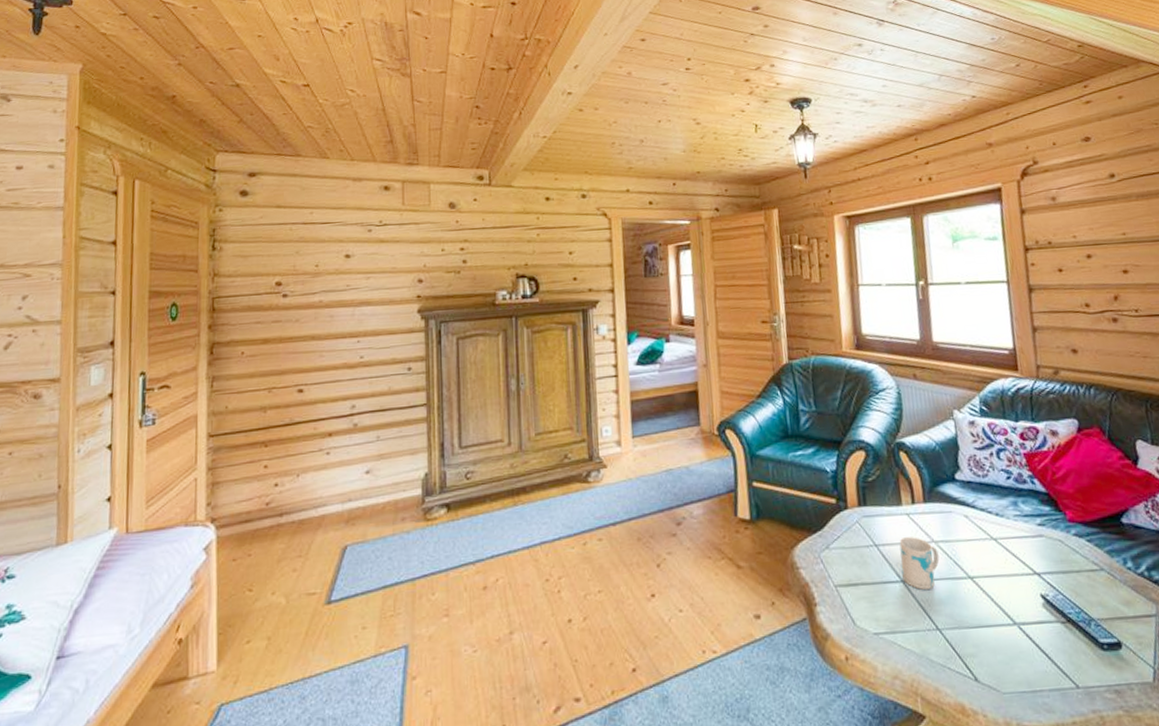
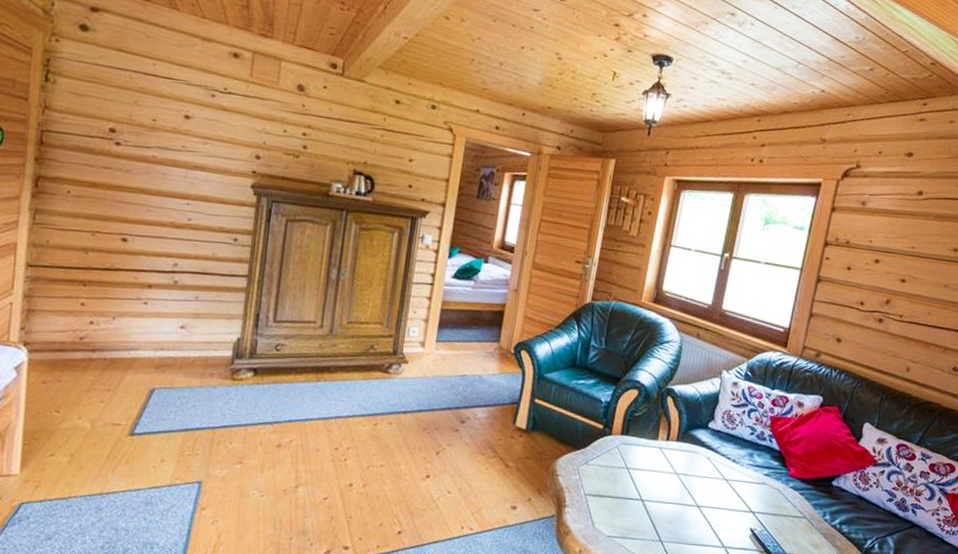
mug: present [899,537,940,591] -> none [642,466,678,510]

